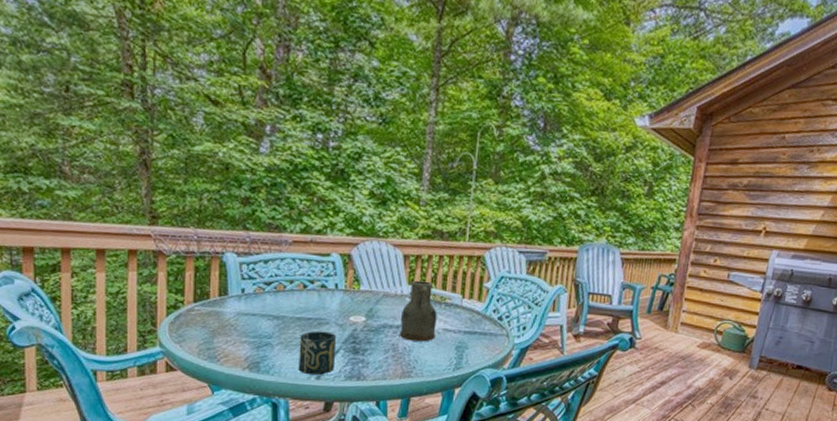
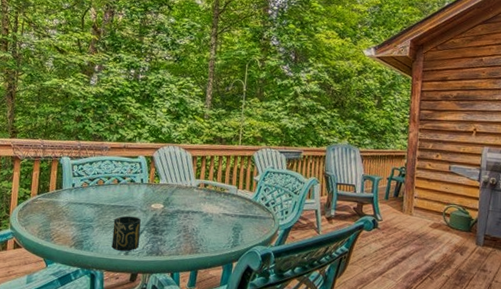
pitcher: present [399,280,437,342] -> none [189,175,218,224]

